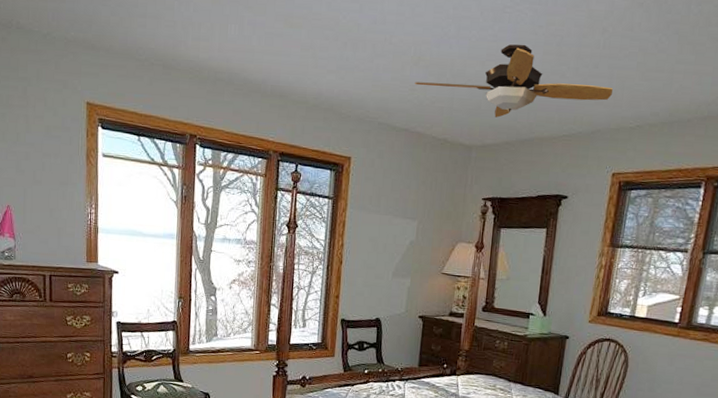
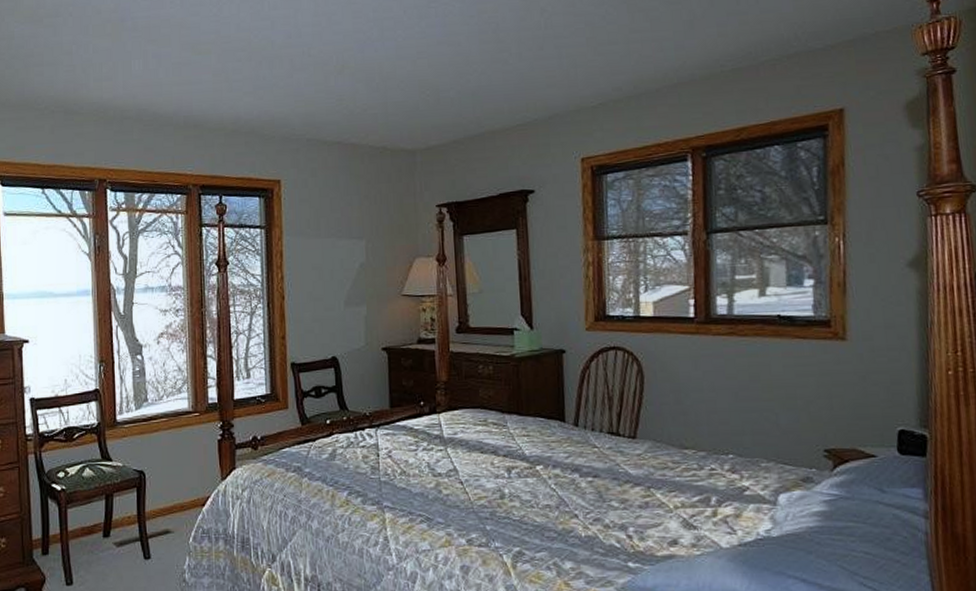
ceiling fan: present [415,44,613,118] -> none [341,36,564,116]

